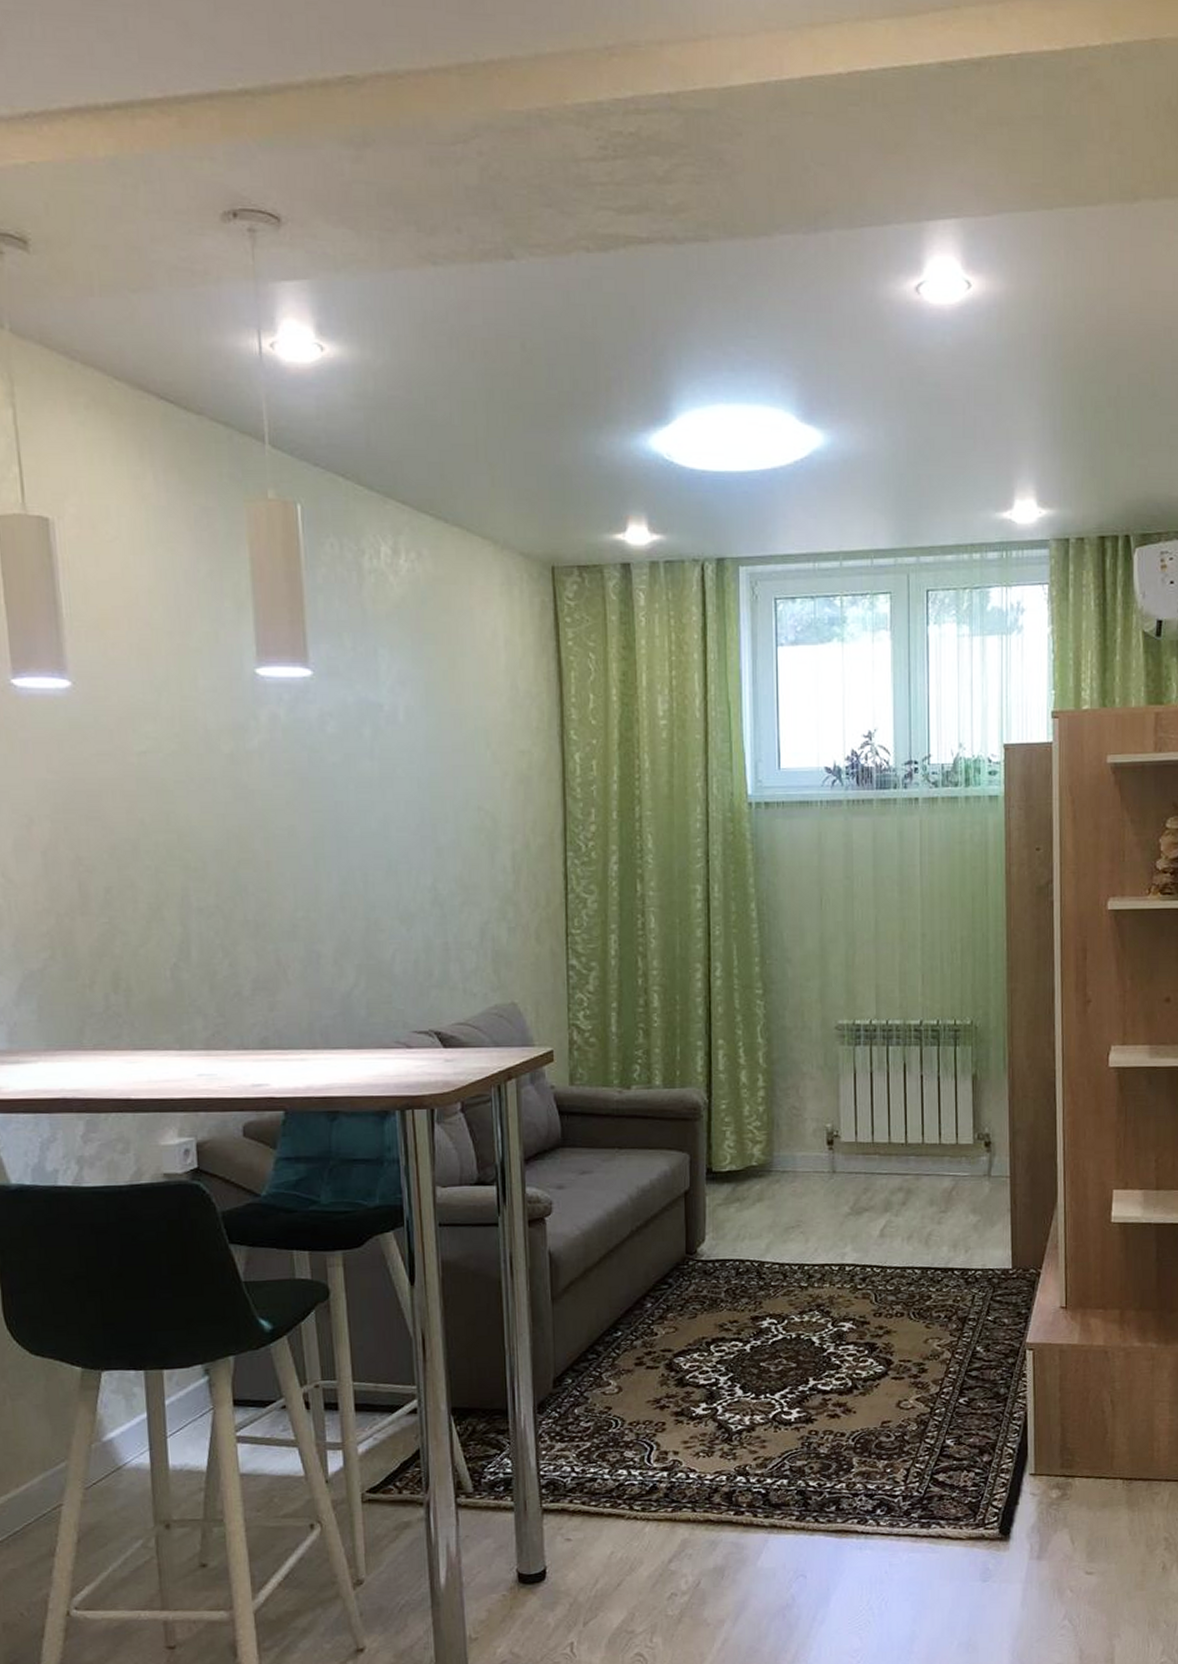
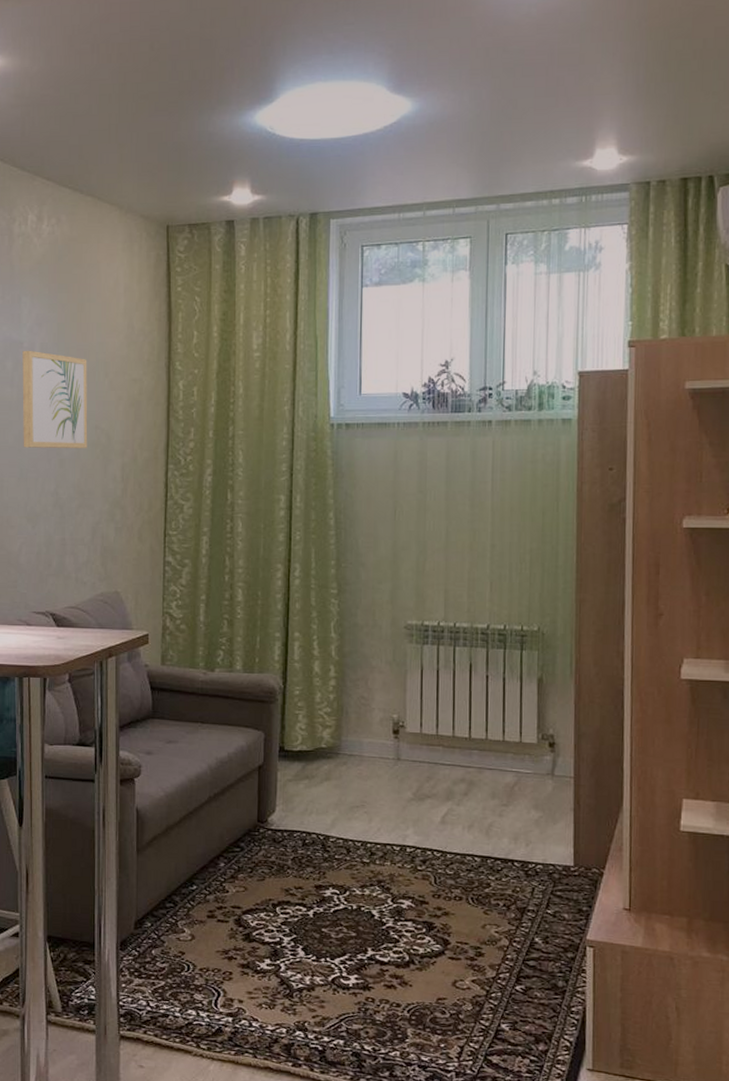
wall art: none [383,714,470,835] -> present [22,350,88,449]

